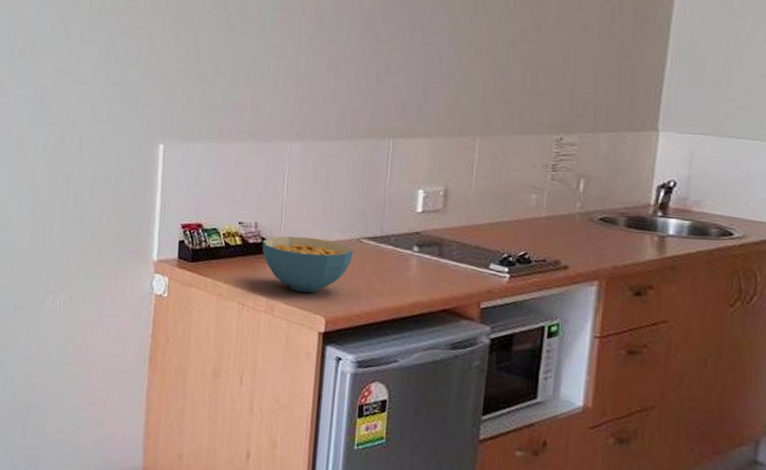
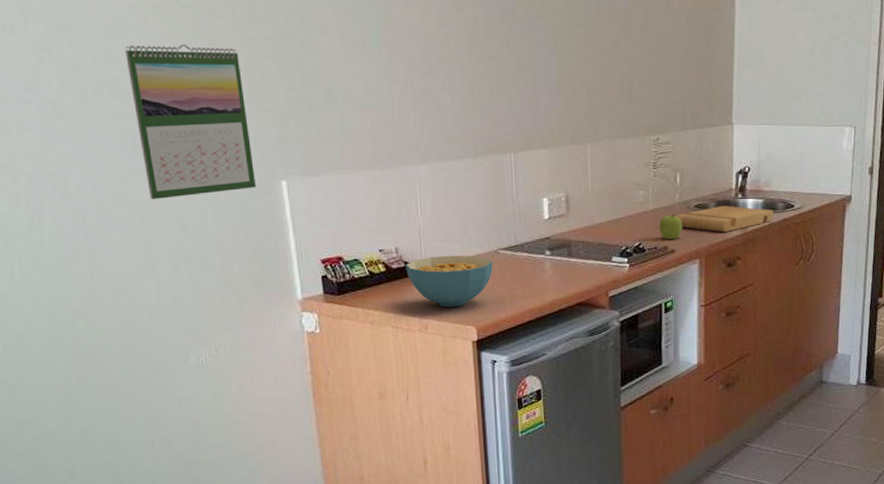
calendar: none [44,12,144,150] -> present [125,44,257,200]
fruit: none [551,225,581,254] -> present [659,215,682,240]
cutting board: none [573,222,704,254] -> present [675,205,774,232]

